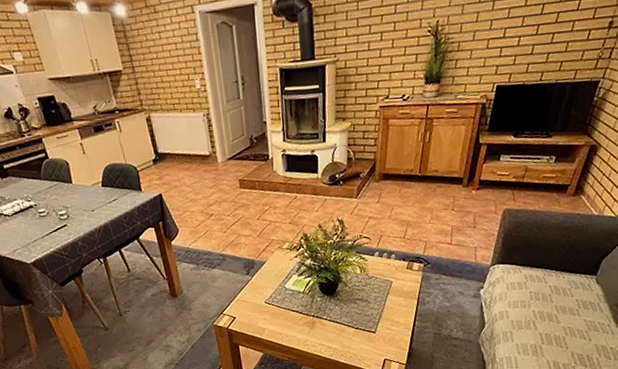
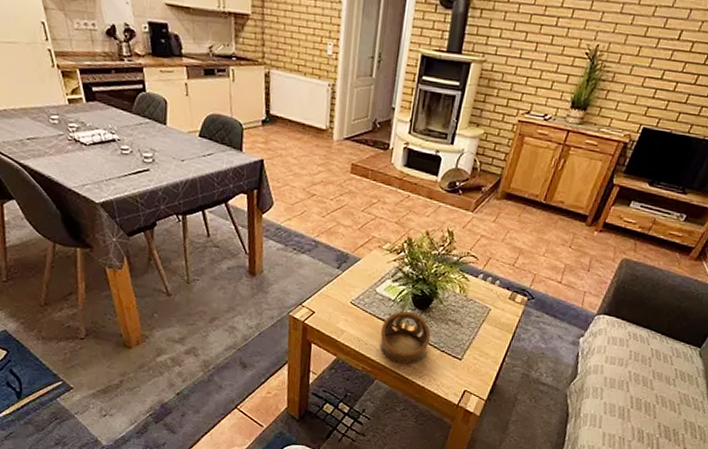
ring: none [297,299,344,347] -> present [379,311,431,365]

